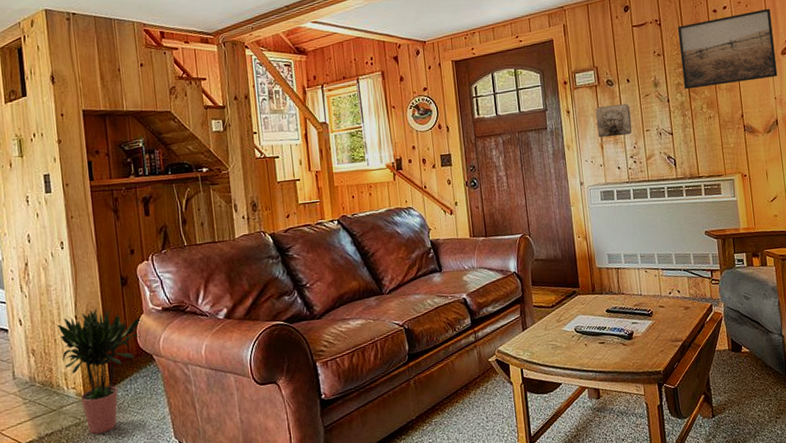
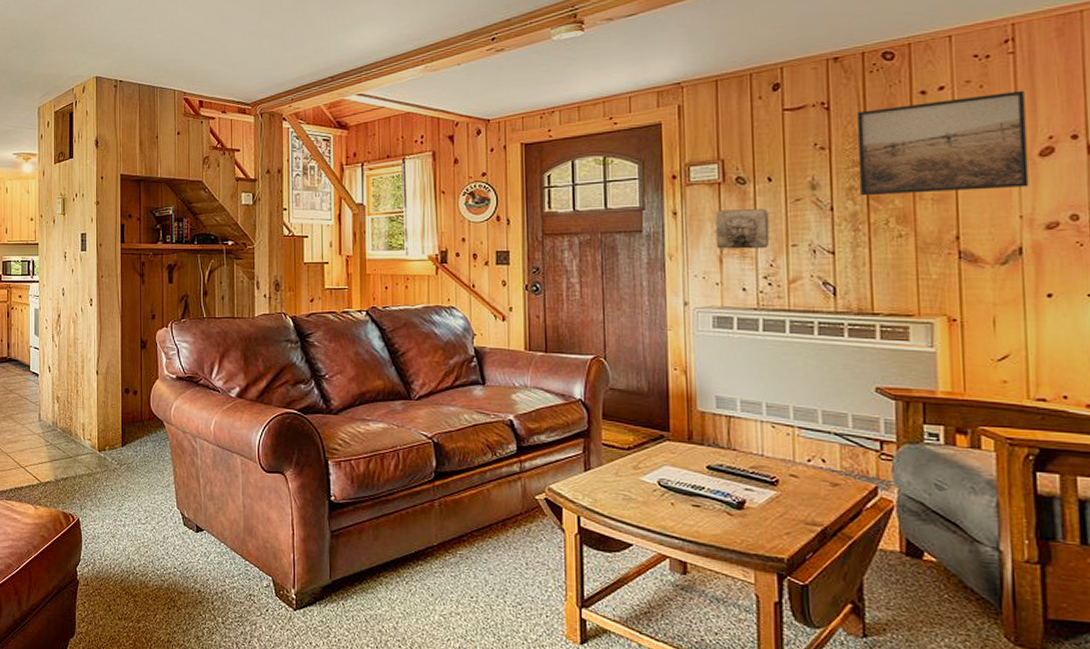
potted plant: present [57,306,142,434] -> none [81,366,156,488]

